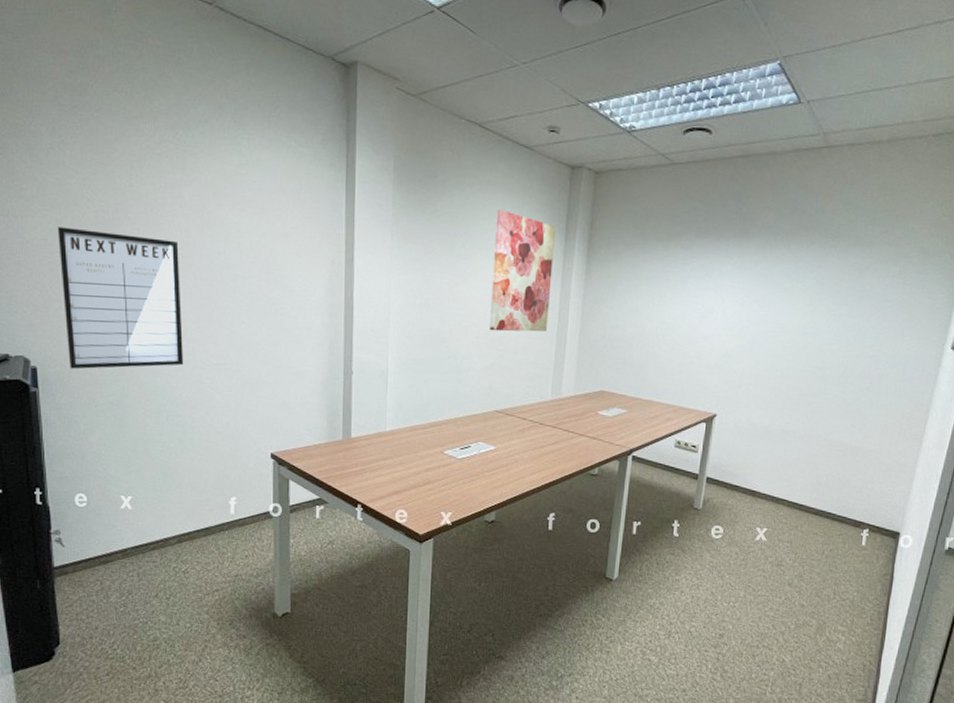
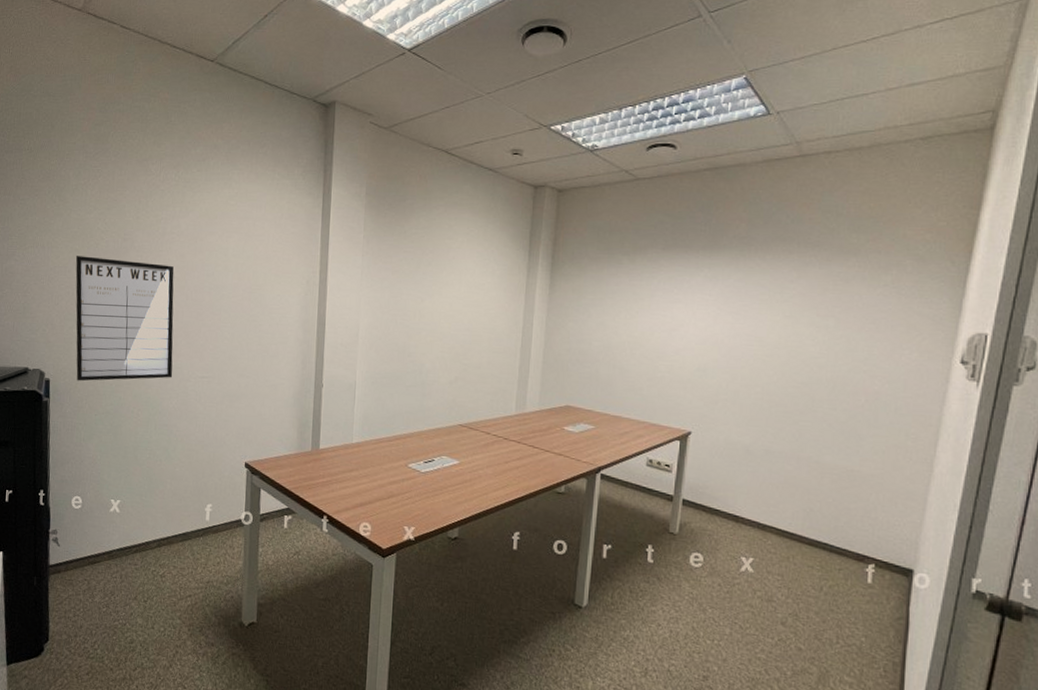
wall art: present [490,210,556,332] -> none [454,229,520,347]

